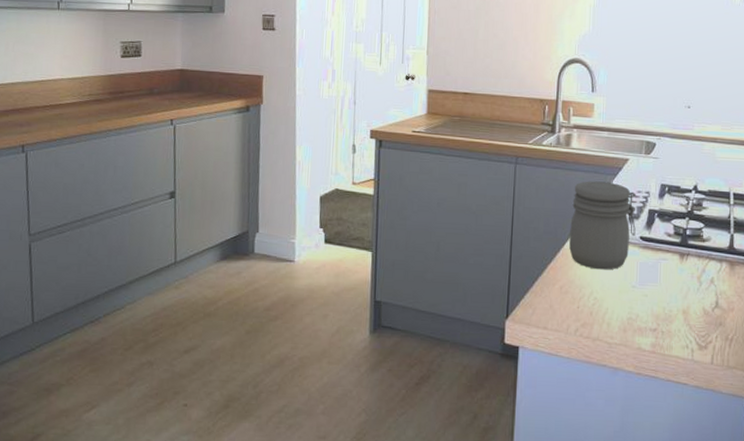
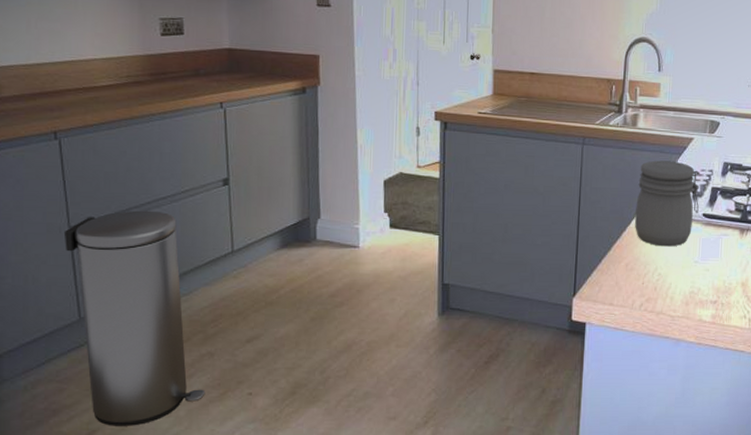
pedal bin: none [24,220,144,432] -> present [63,210,205,426]

